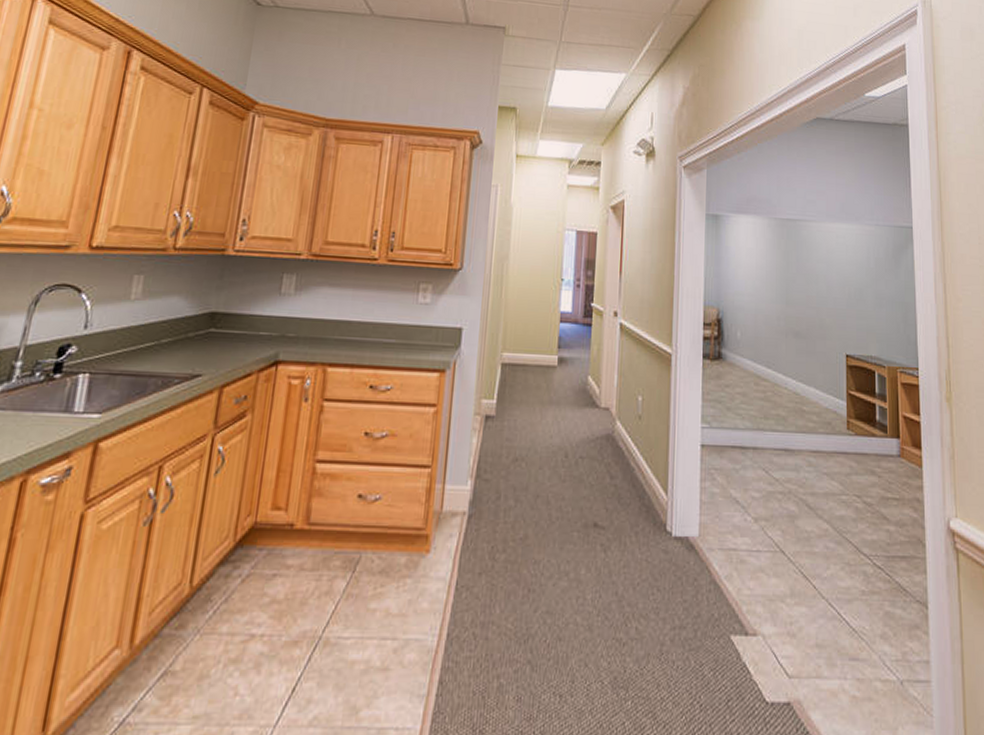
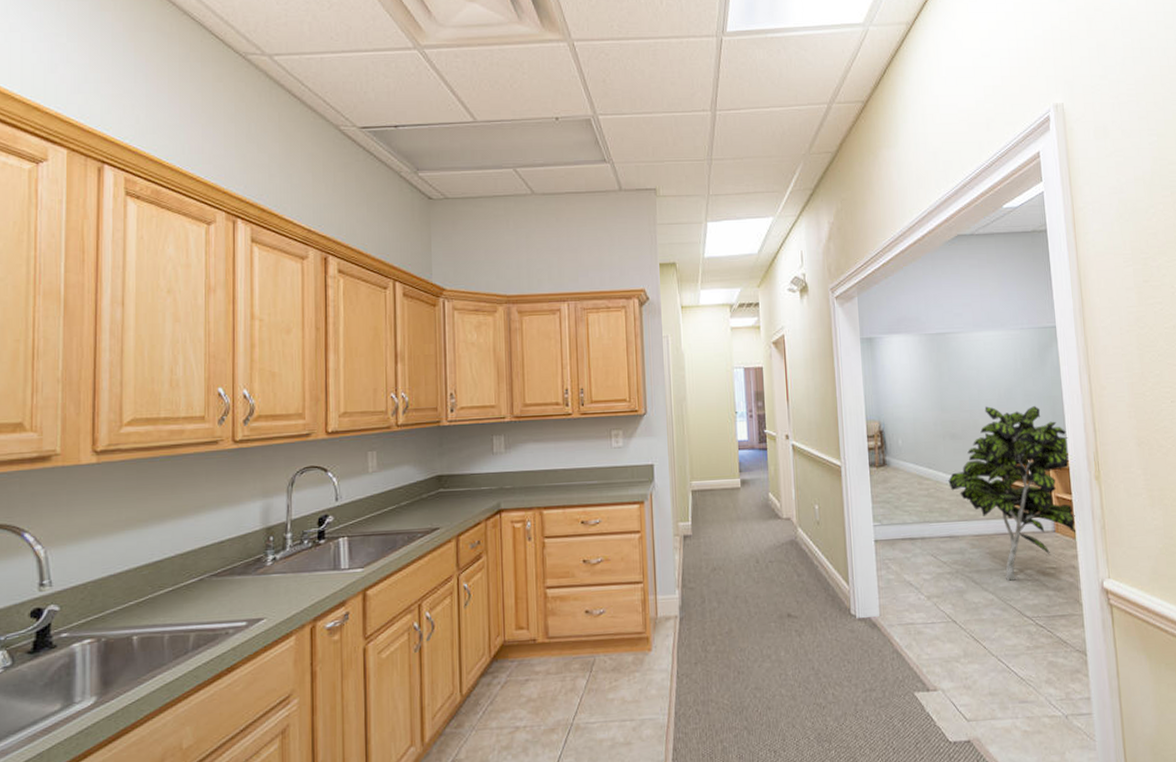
indoor plant: none [788,305,923,509] -> present [948,405,1076,581]

